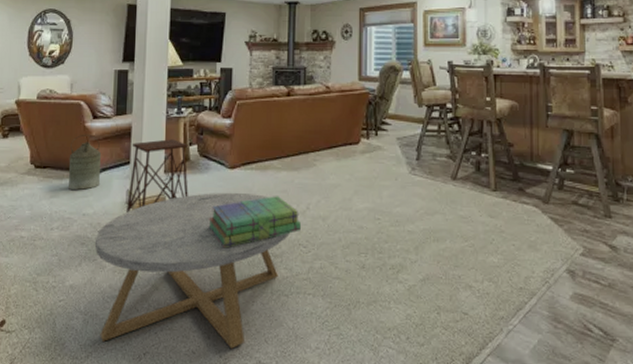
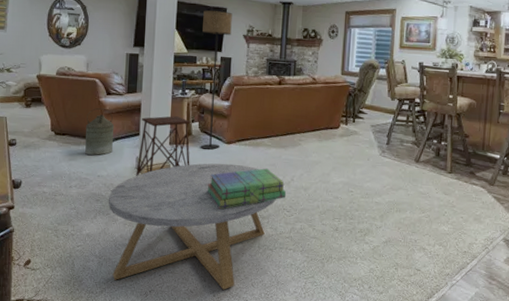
floor lamp: none [199,15,232,177] -> present [201,9,232,150]

